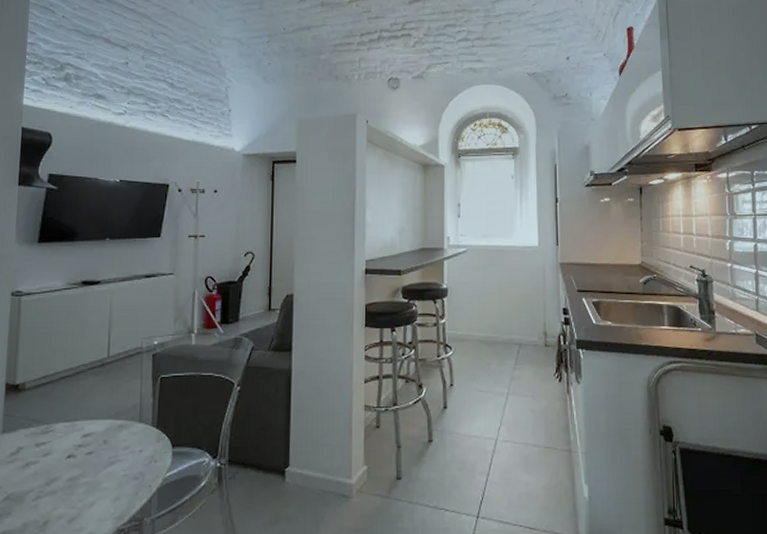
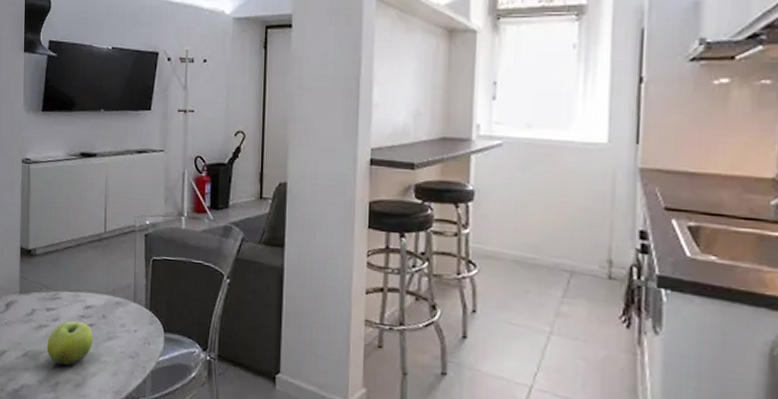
fruit: none [35,451,92,503] -> present [47,321,94,366]

